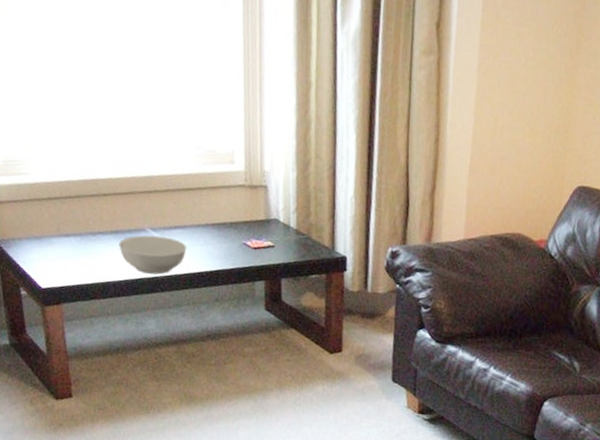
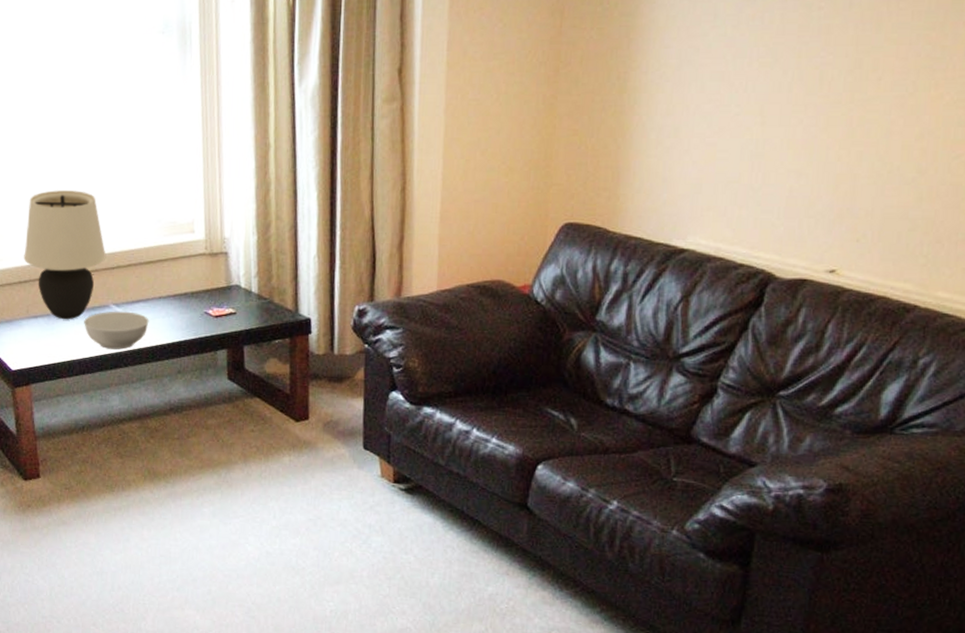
table lamp: none [54,105,143,241] -> present [23,190,107,319]

